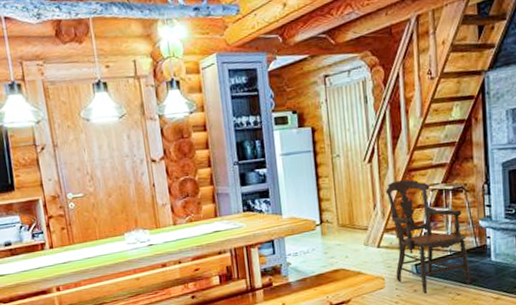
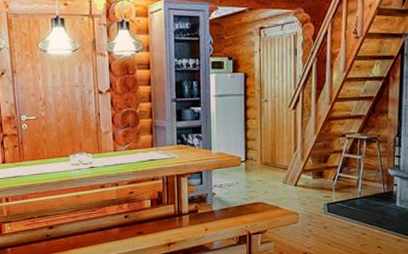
armchair: present [385,179,471,295] -> none [306,127,376,232]

